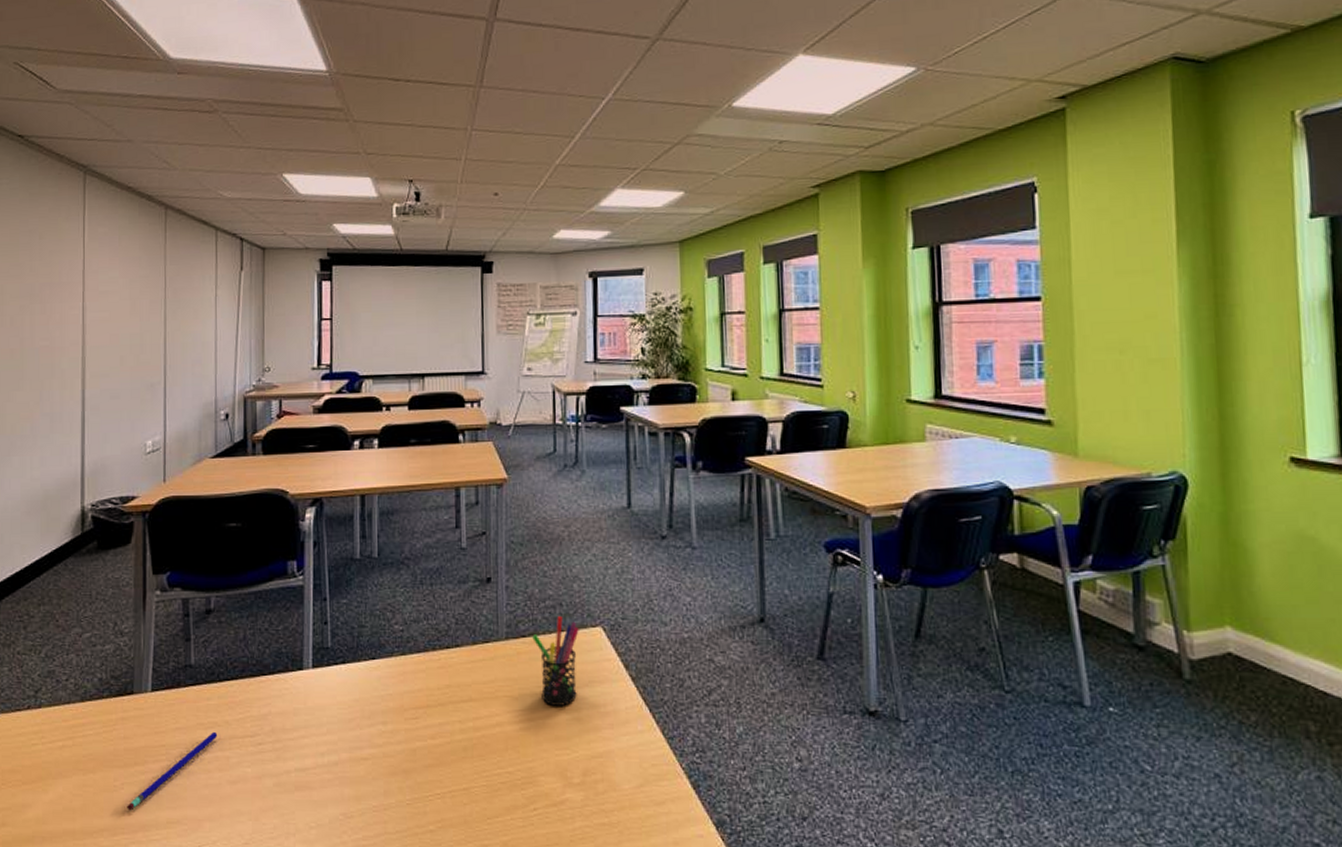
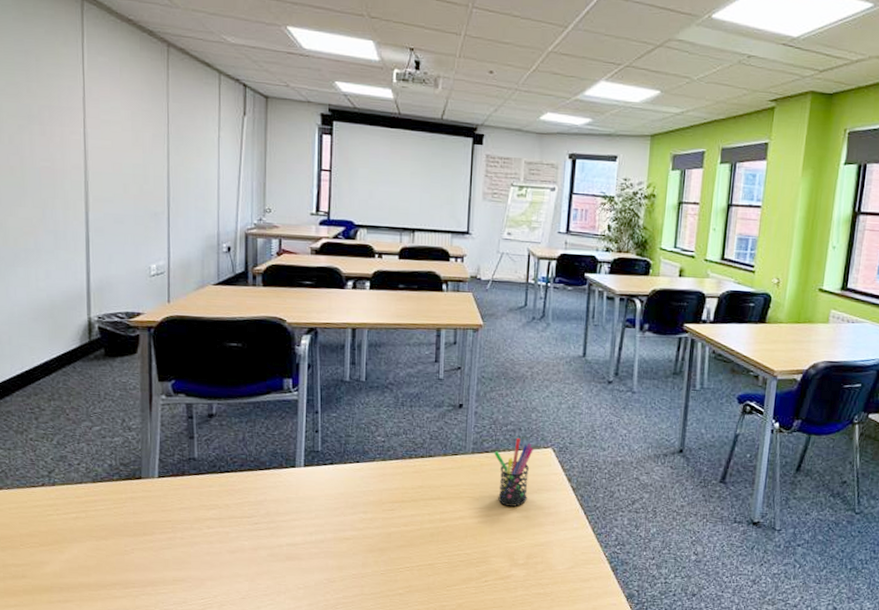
pen: present [127,731,218,811] -> none [137,512,219,570]

